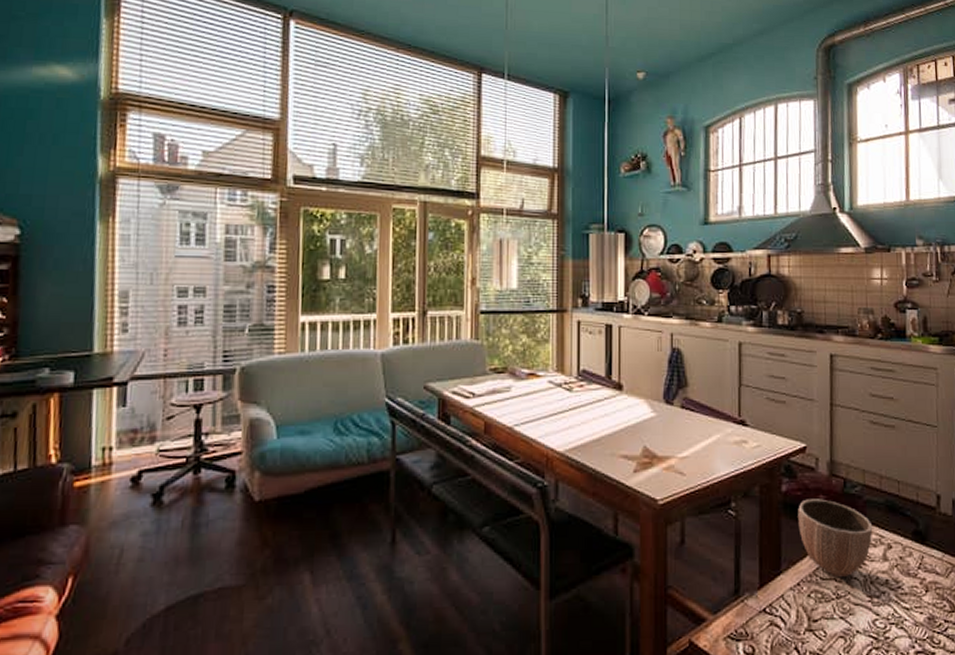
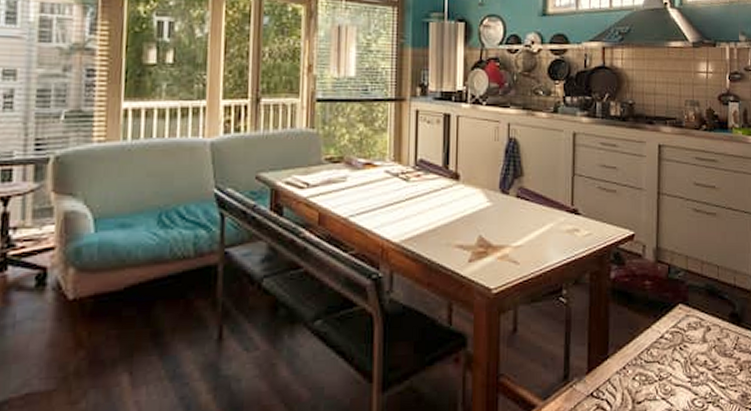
decorative bowl: present [798,499,873,578] -> none [625,284,694,361]

